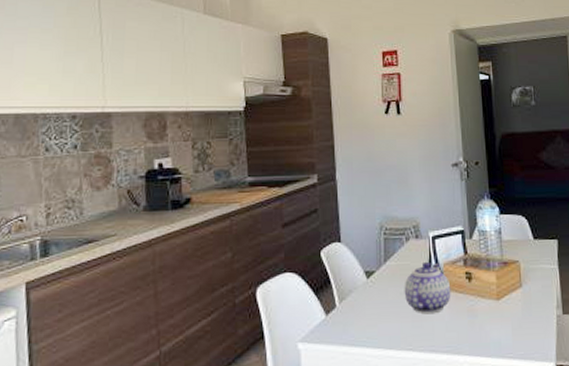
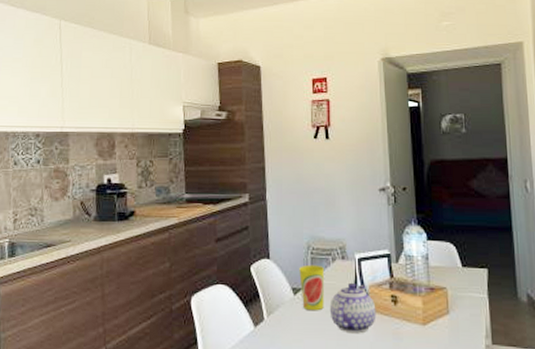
cup: none [372,245,398,294] -> present [299,264,324,311]

